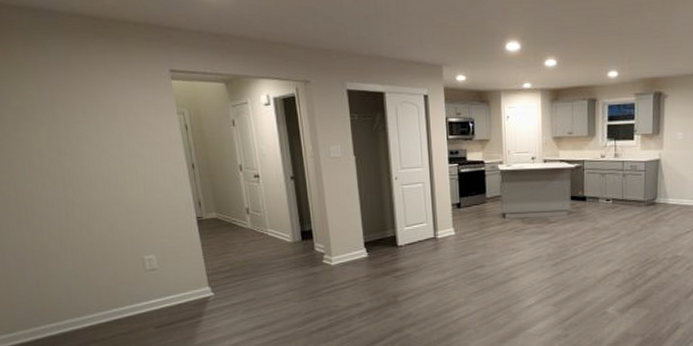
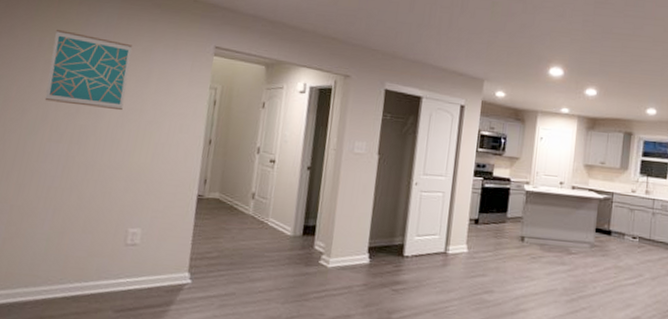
wall art: none [9,75,101,149] -> present [44,30,132,111]

